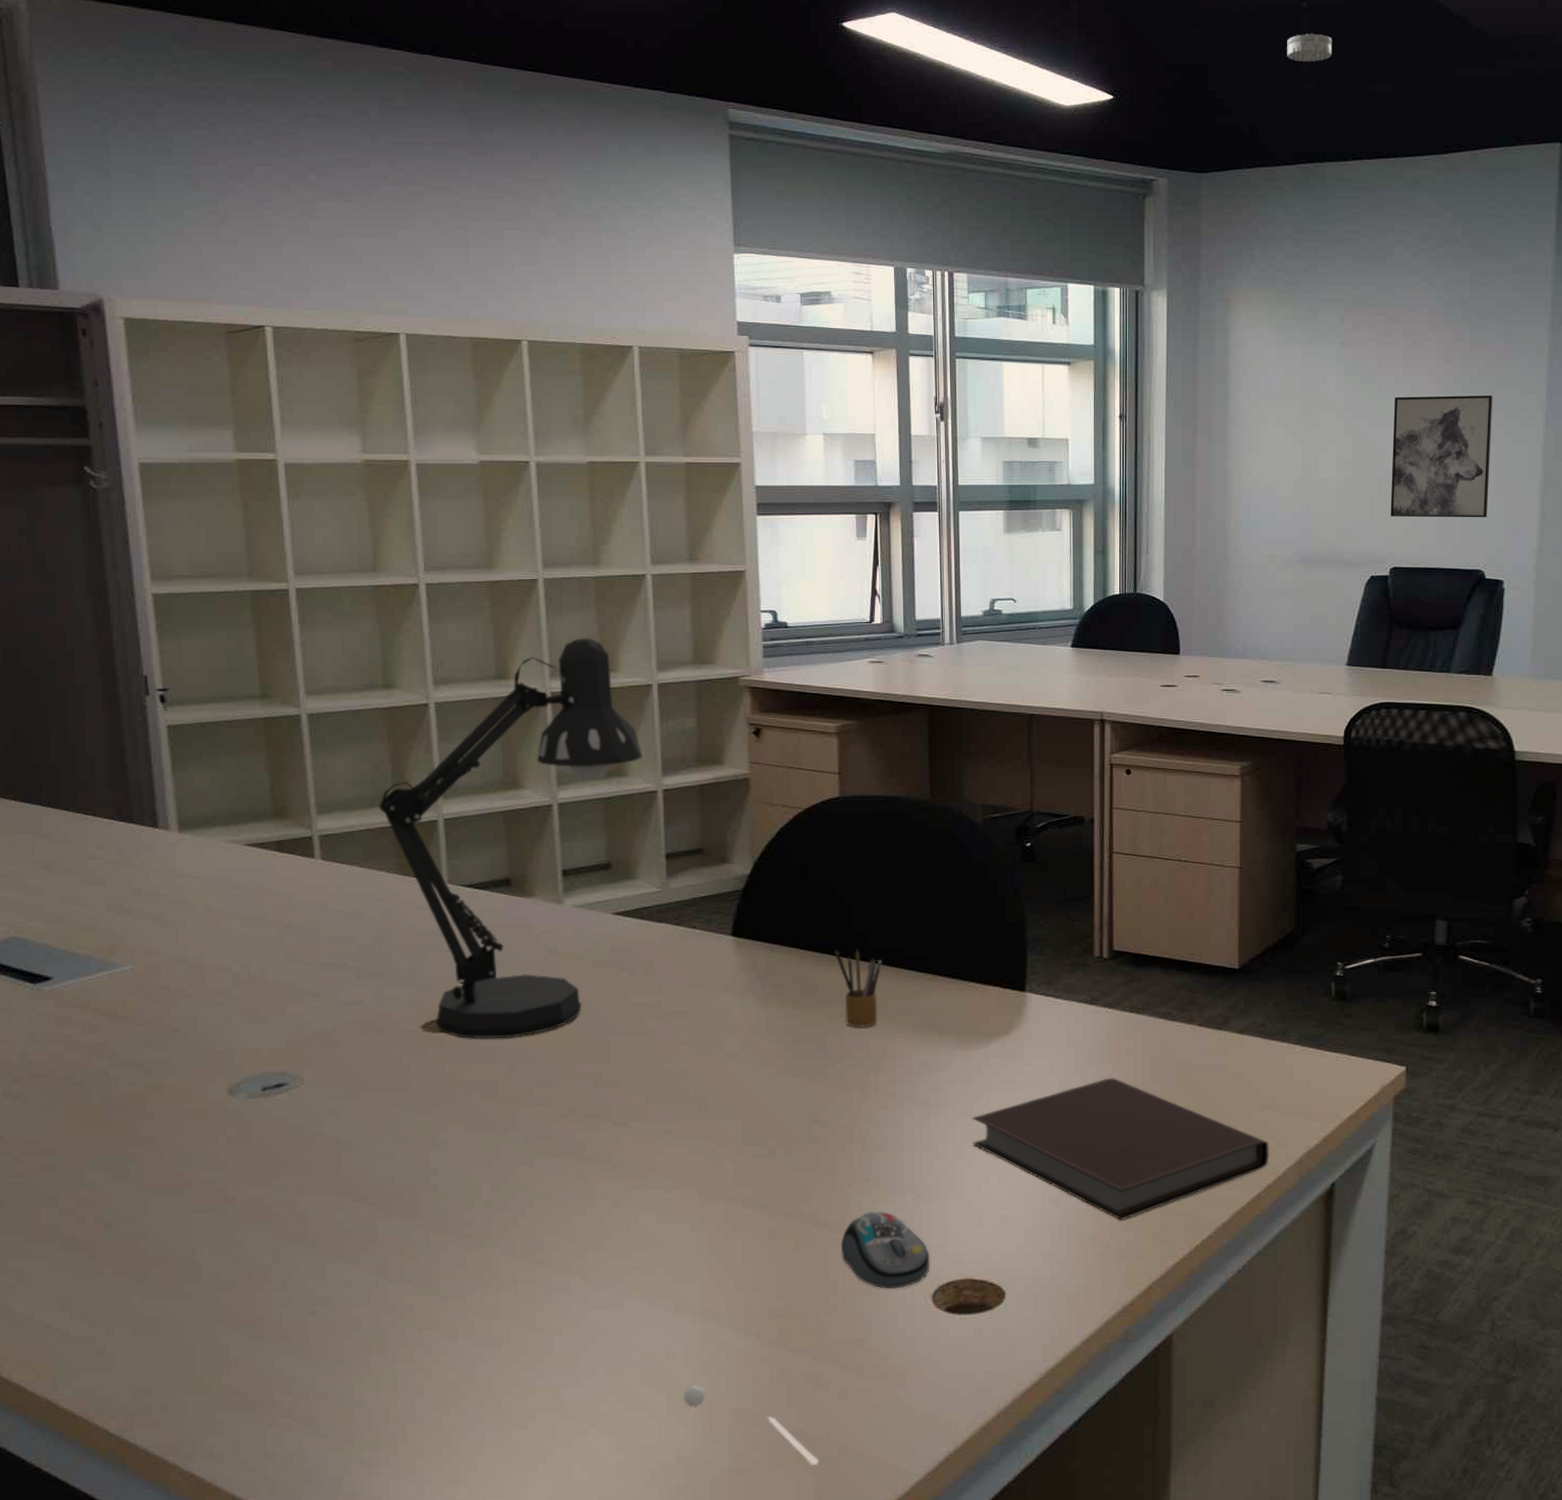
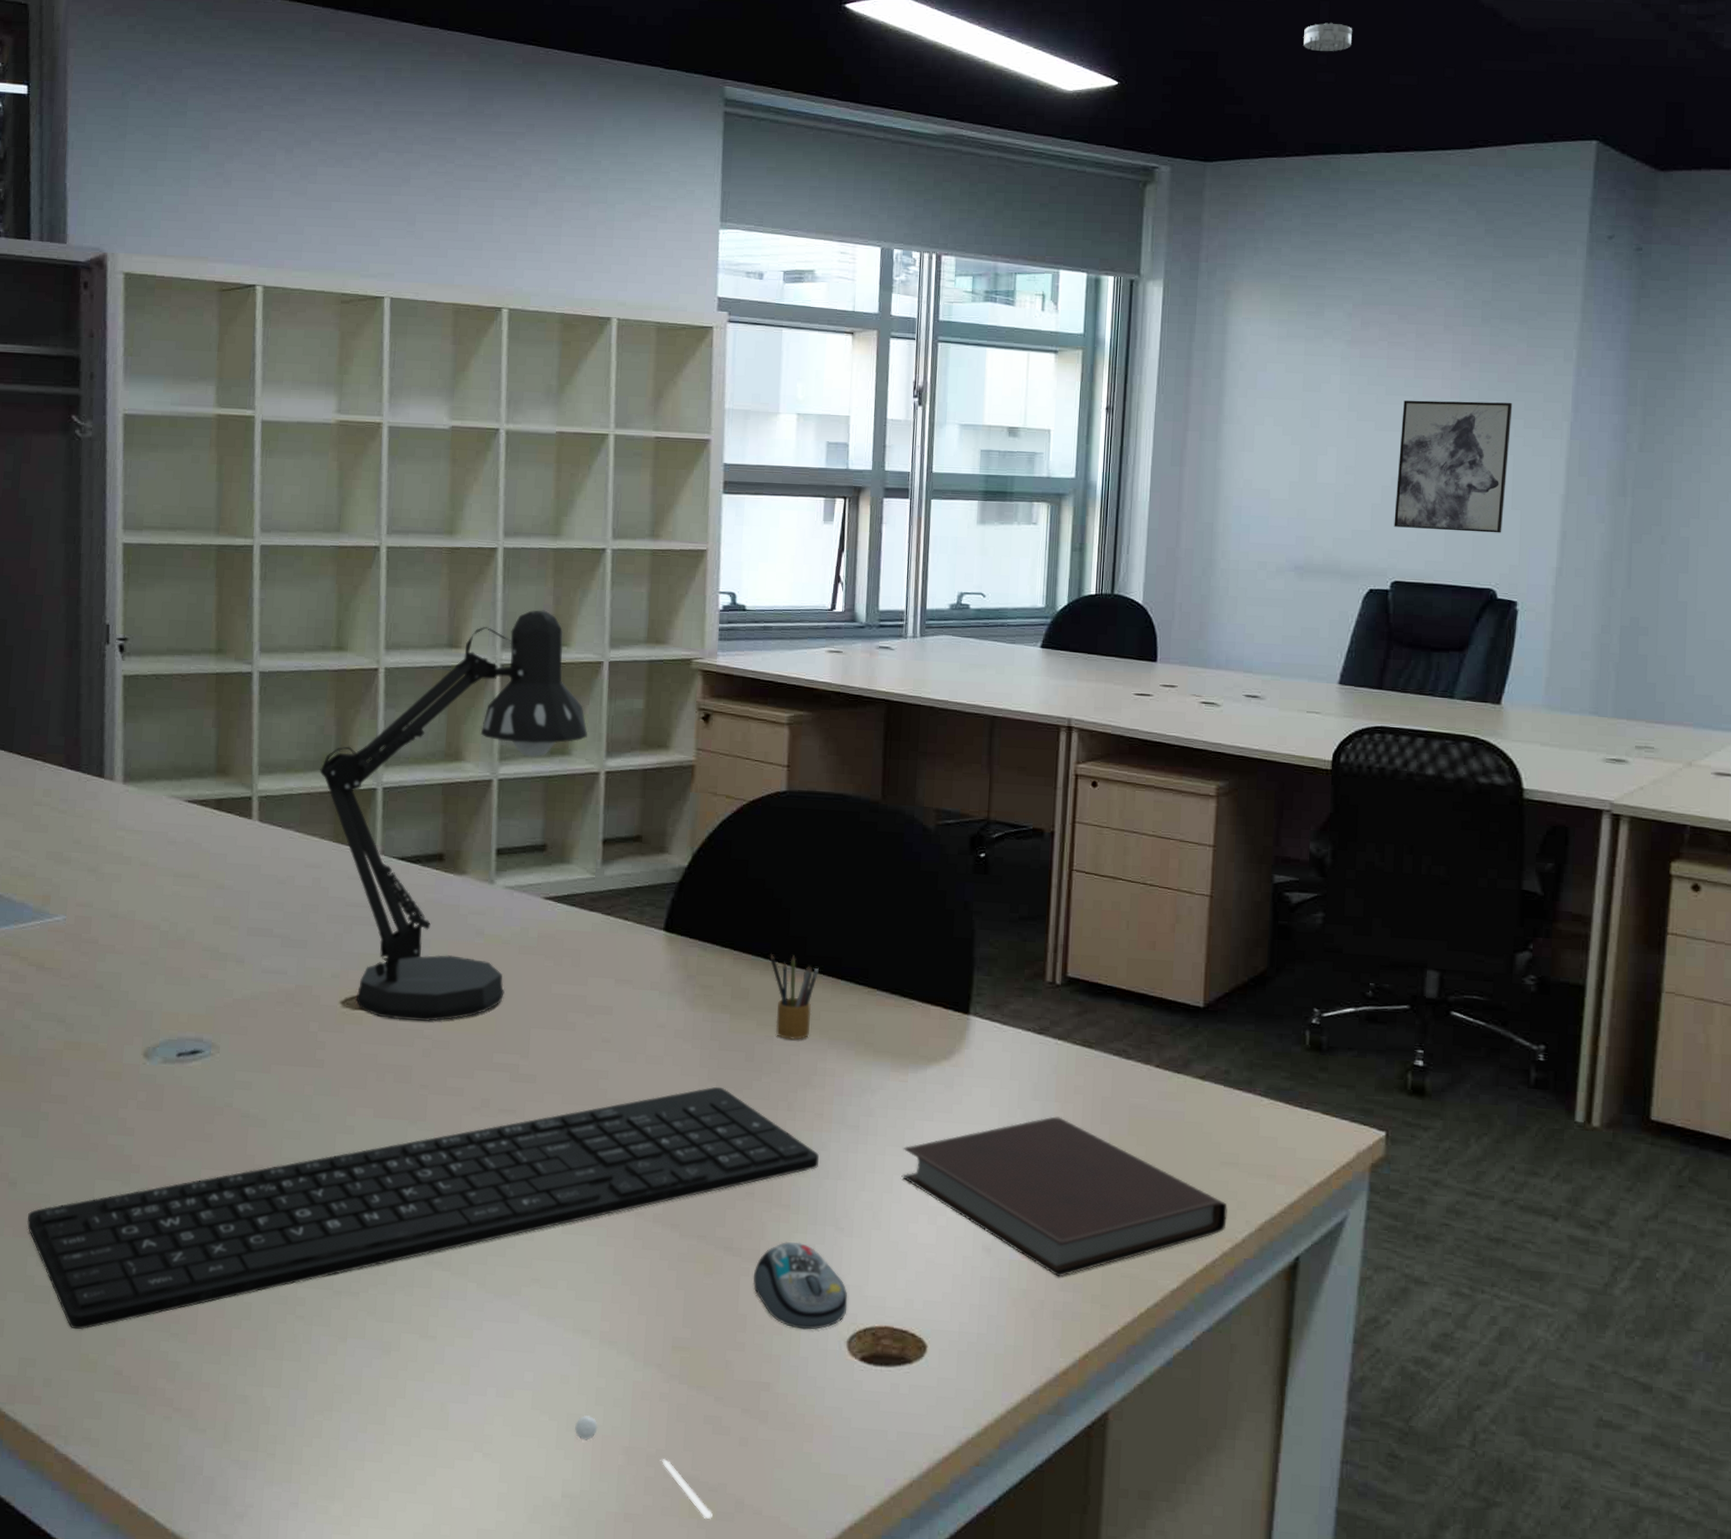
keyboard: none [127,1076,894,1356] -> present [27,1086,819,1330]

